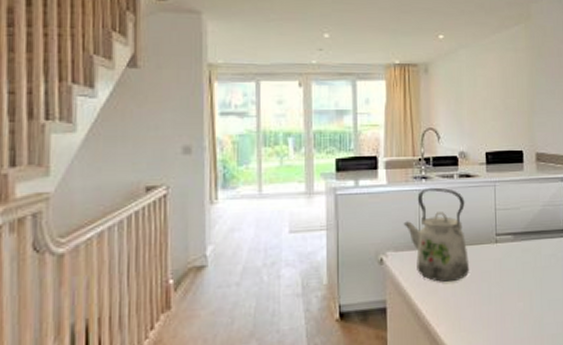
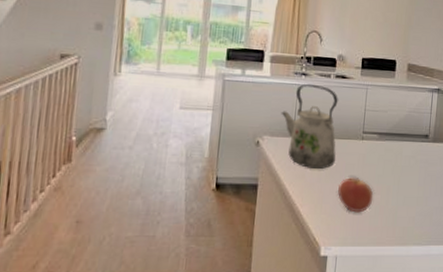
apple: none [476,286,516,326] -> present [338,177,374,213]

